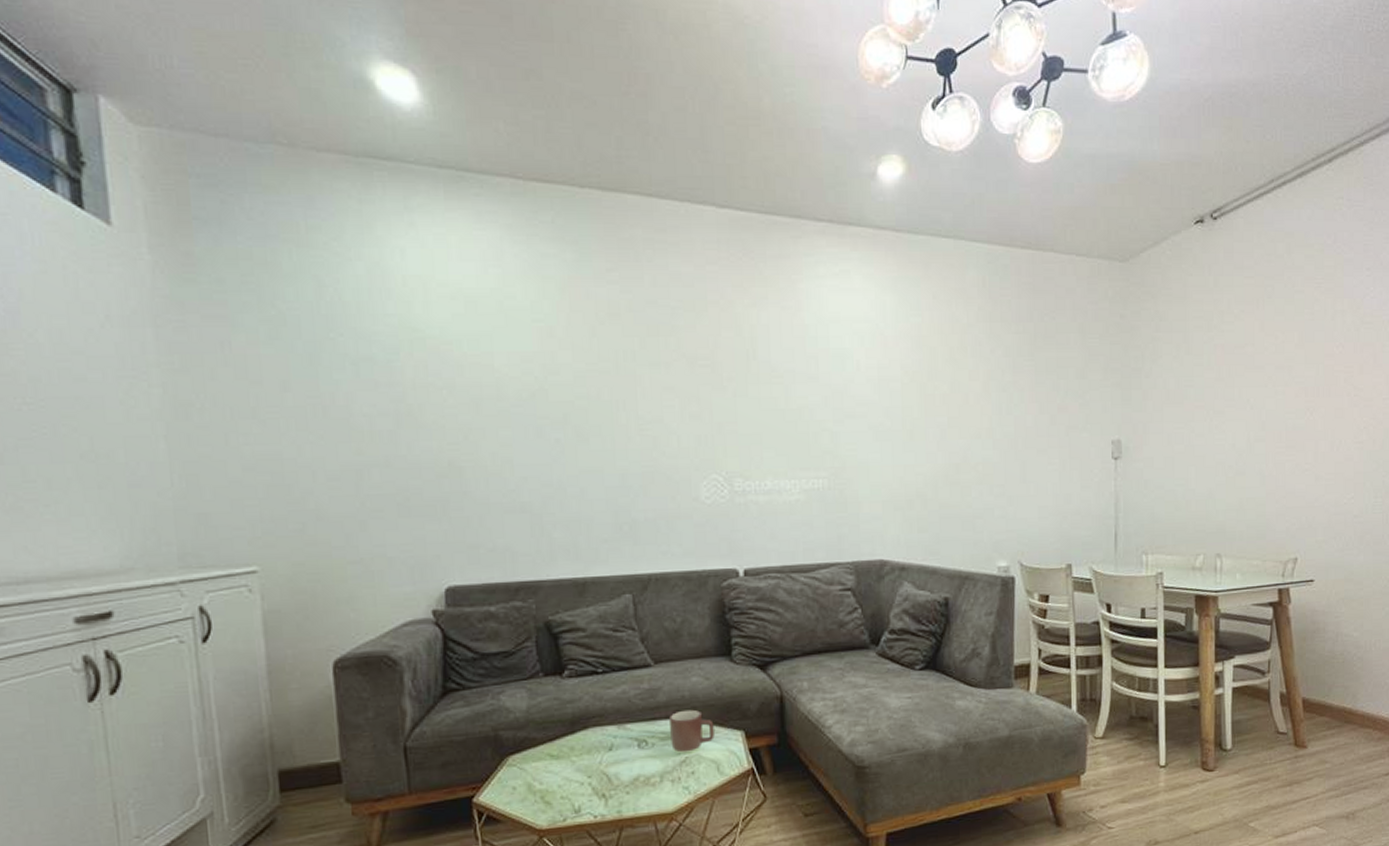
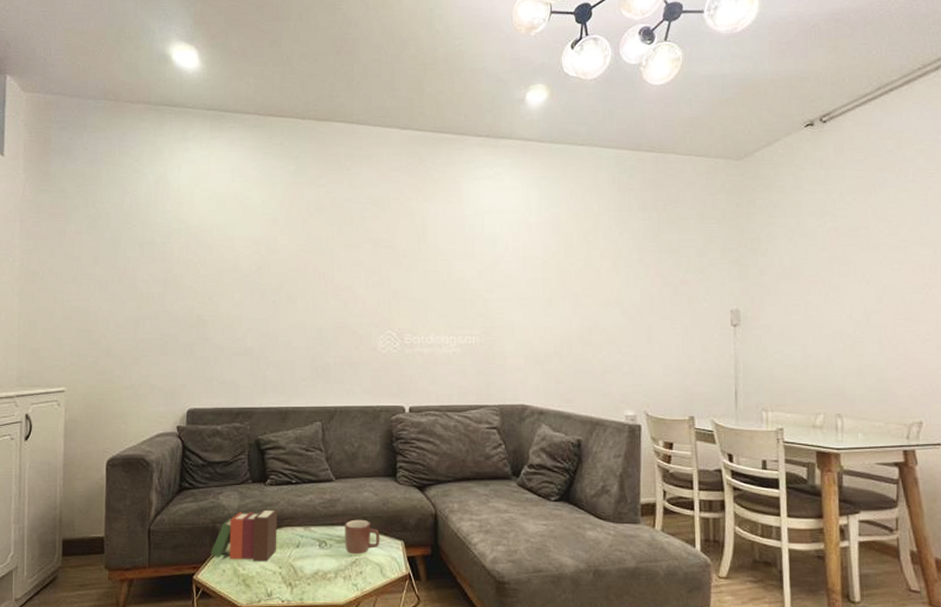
books: none [494,707,584,774] -> present [210,509,278,562]

